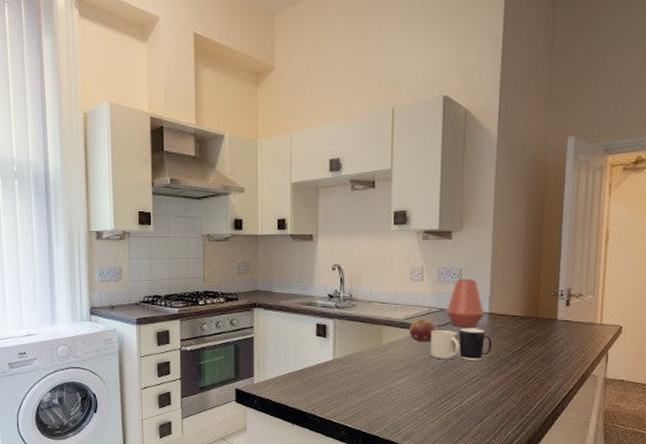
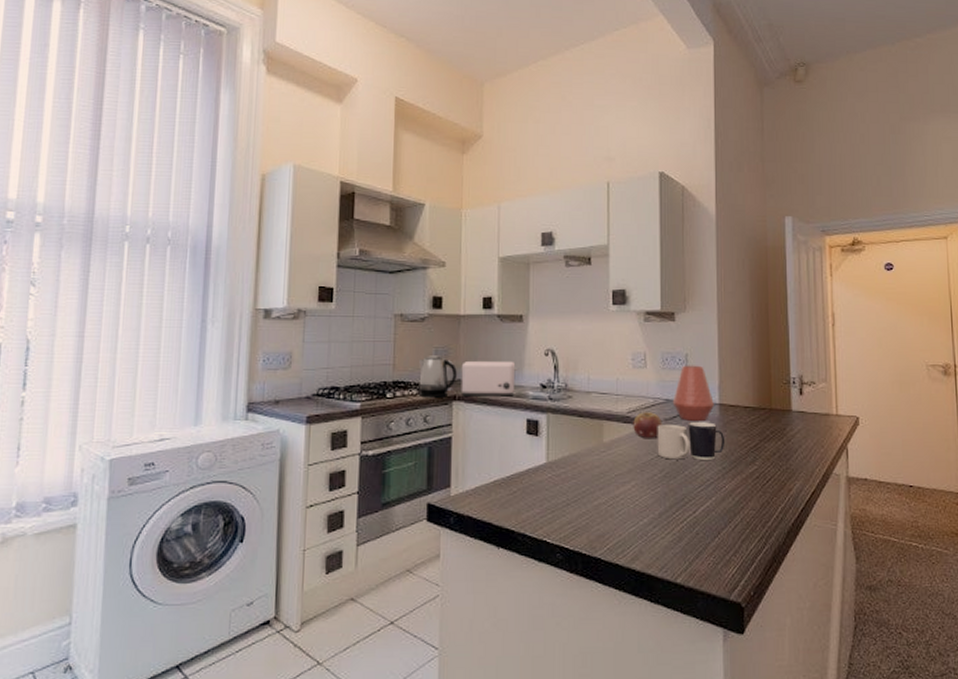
kettle: none [225,270,256,305] -> present [418,355,457,398]
toaster: none [260,274,309,305] -> present [461,360,519,397]

